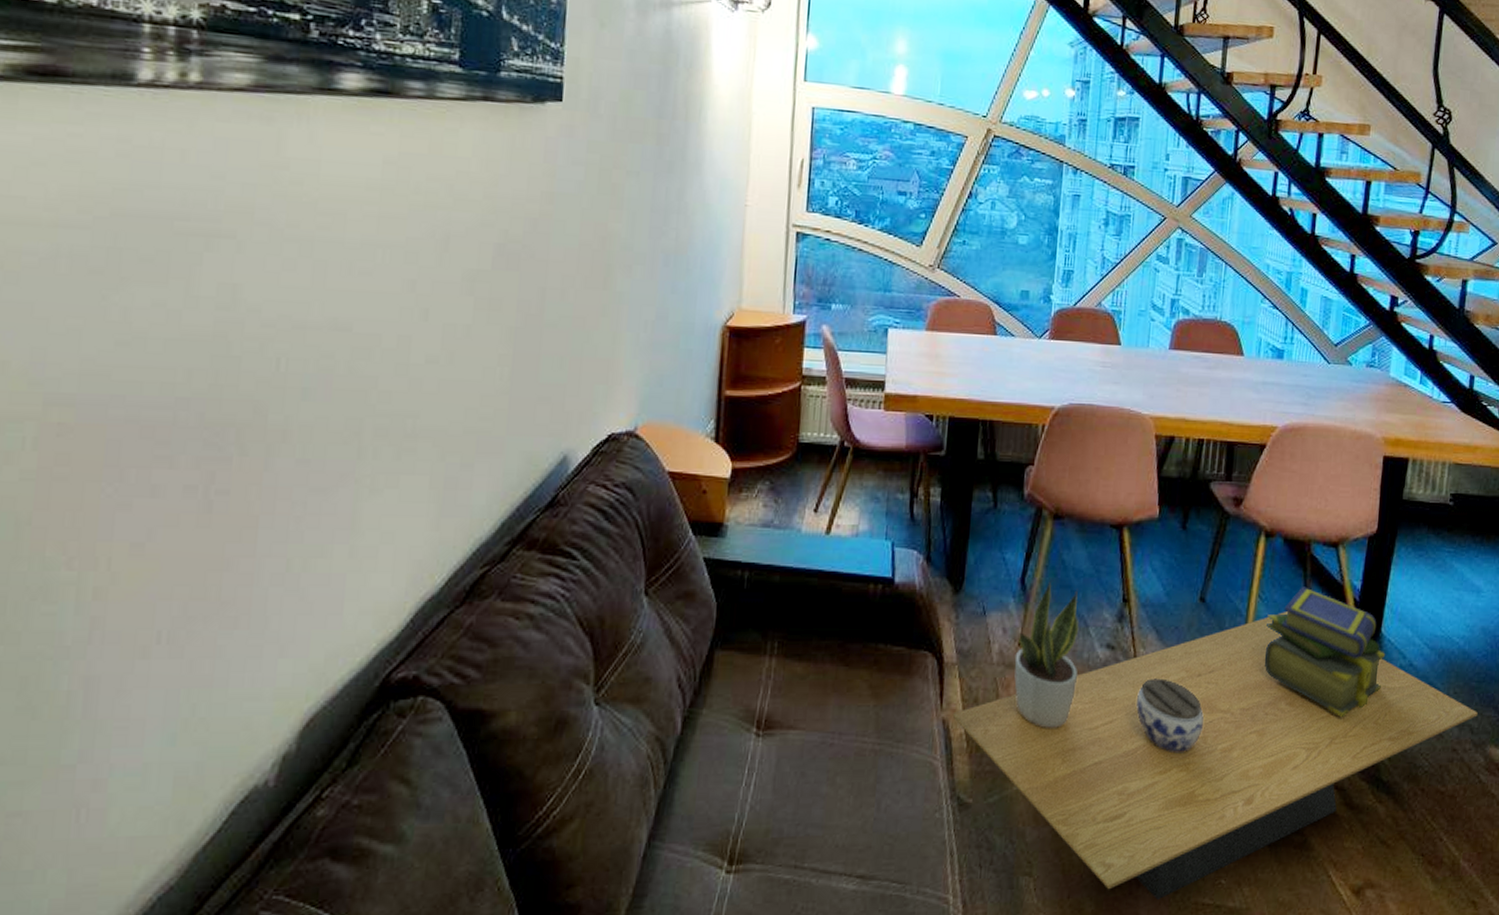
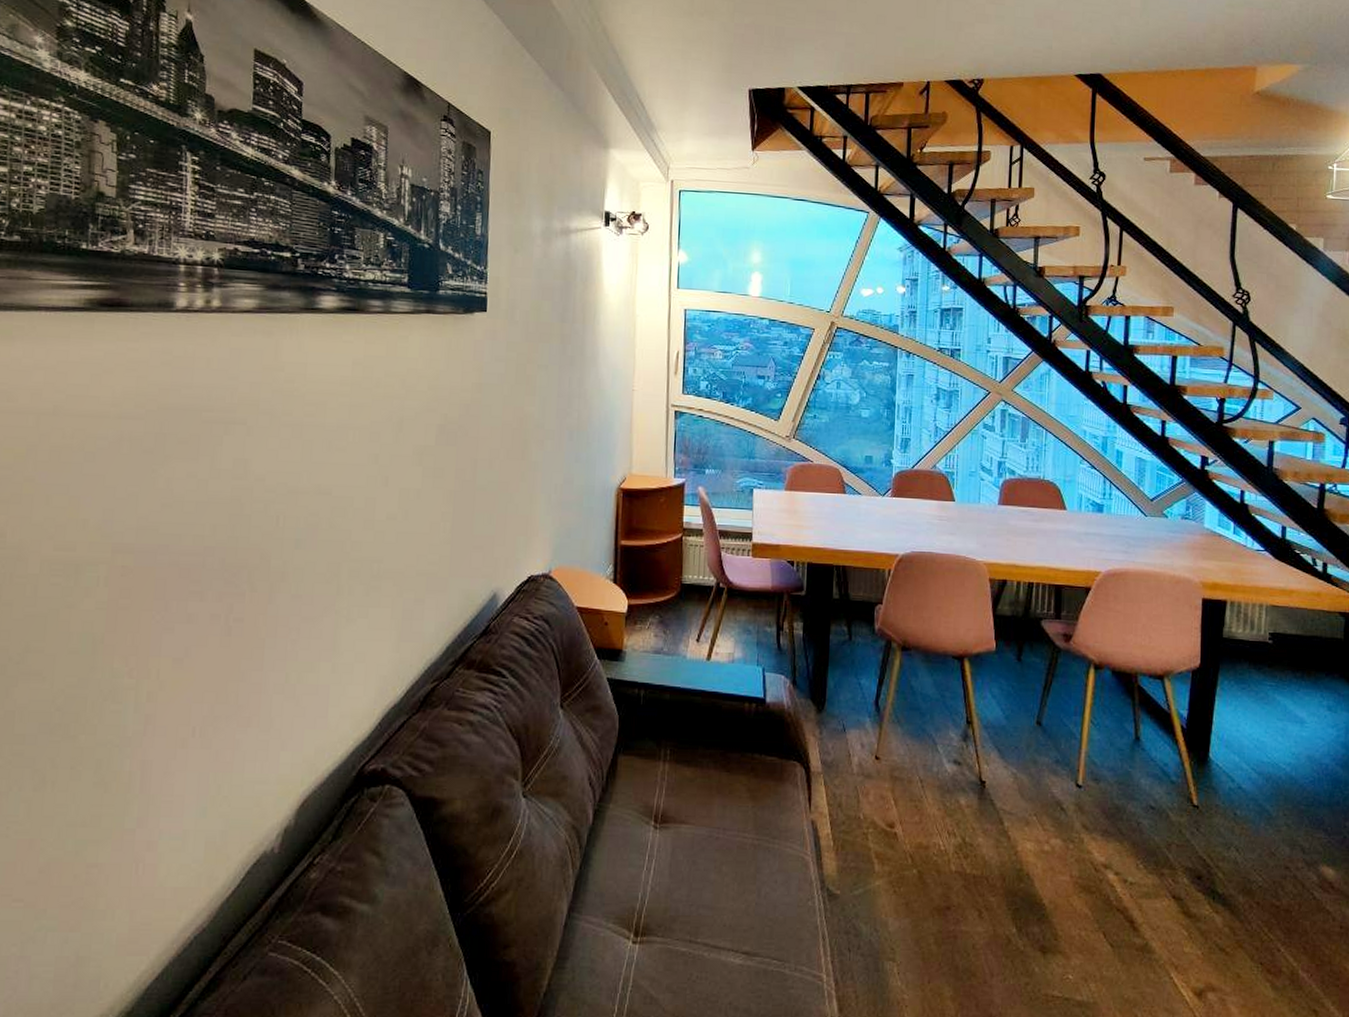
coffee table: present [952,612,1478,900] -> none [819,736,1308,989]
potted plant: present [1014,579,1079,728] -> none [872,702,928,832]
jar: present [1136,678,1204,754] -> none [983,792,1045,859]
stack of books: present [1264,587,1385,717] -> none [1099,714,1214,833]

